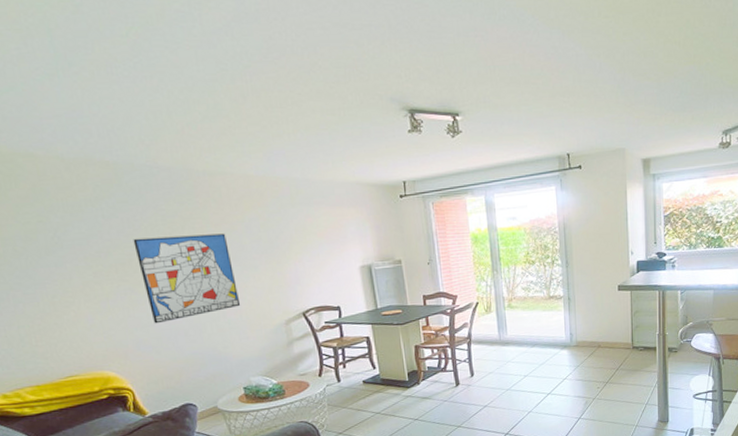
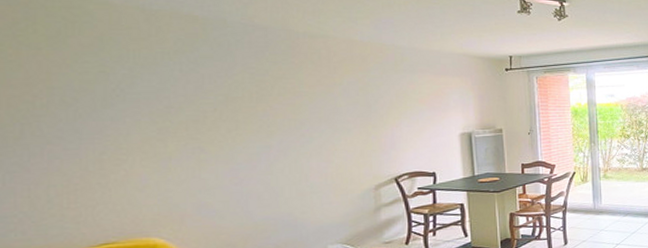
wall art: present [133,233,241,324] -> none [212,95,327,186]

